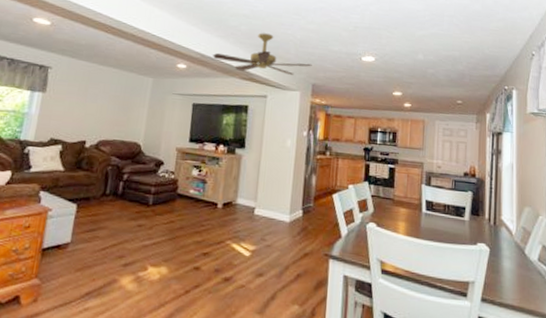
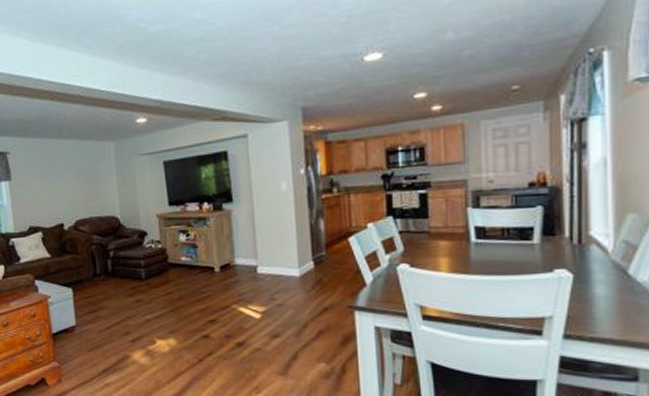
ceiling fan: present [212,33,312,75] -> none [172,55,298,112]

